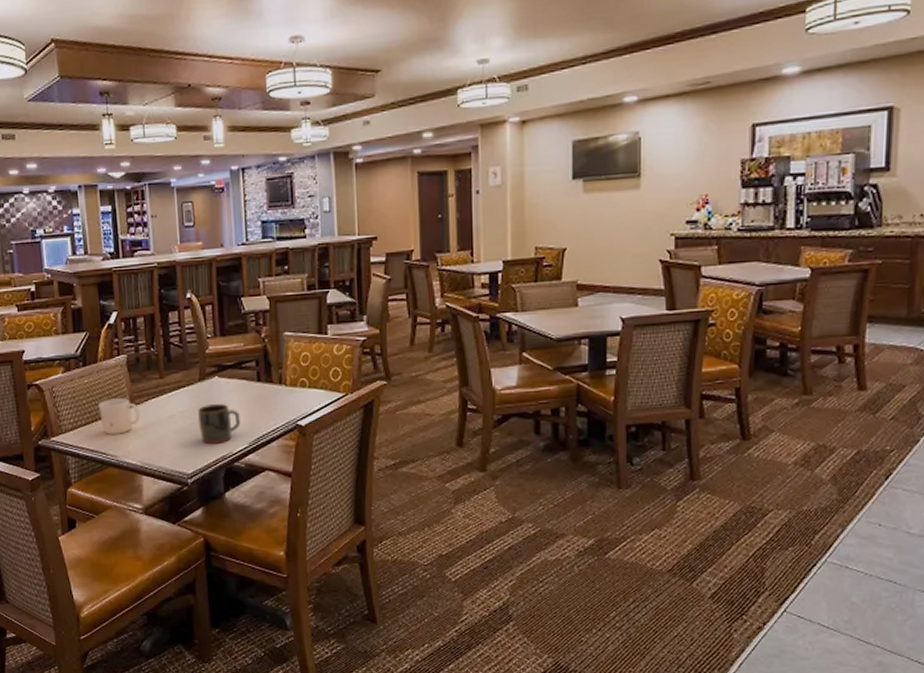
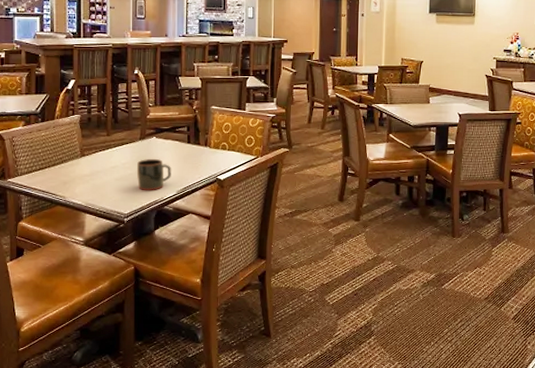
mug: present [98,398,141,435] -> none [52,150,88,179]

